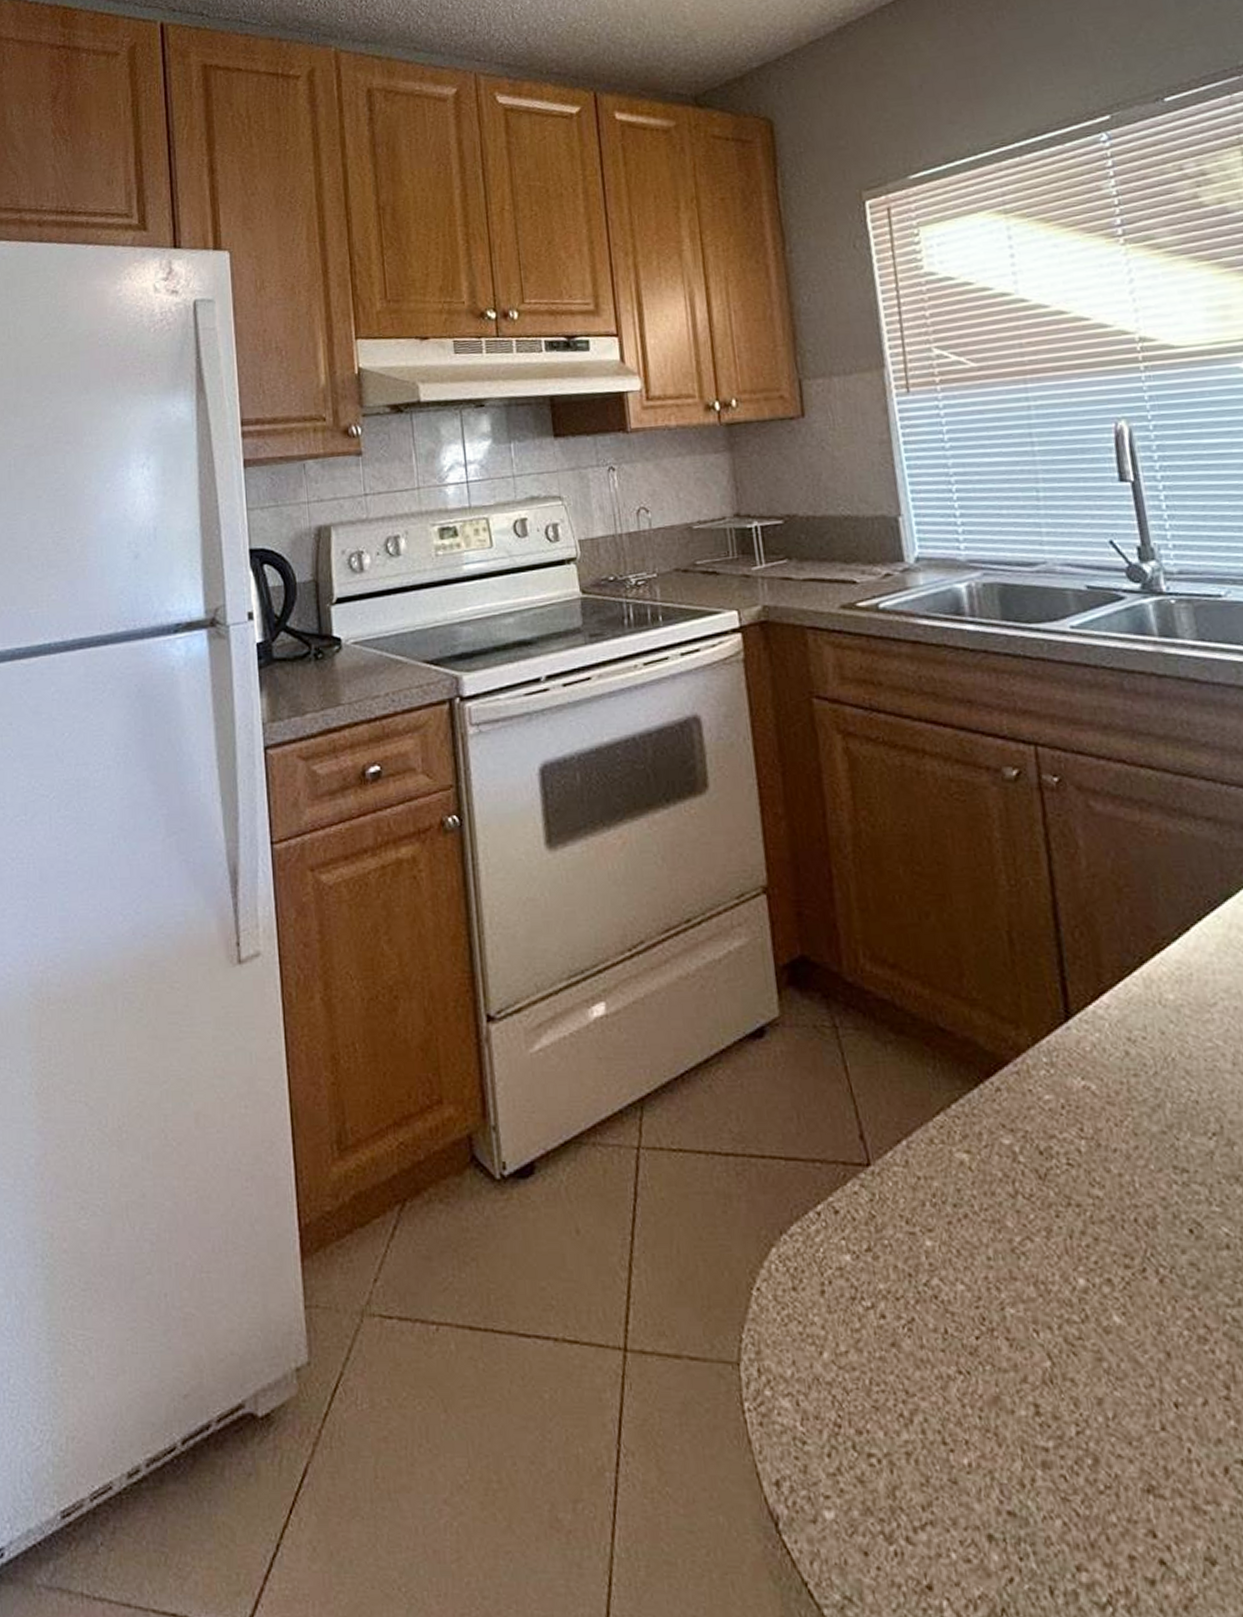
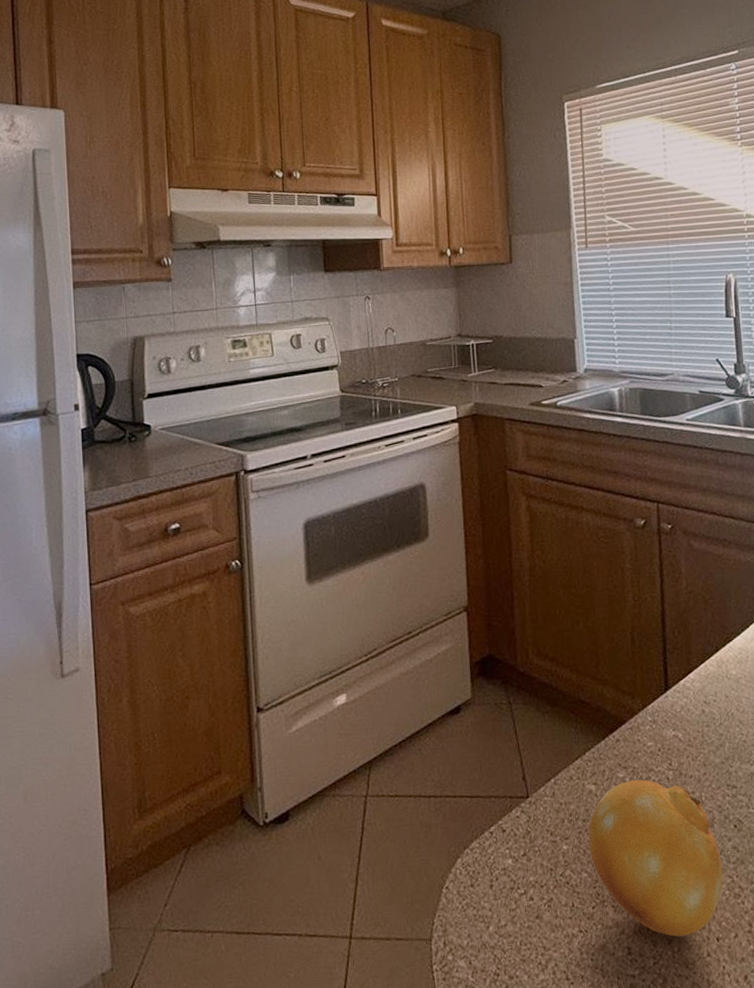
fruit: none [962,1150,1179,1395] -> present [588,780,724,937]

